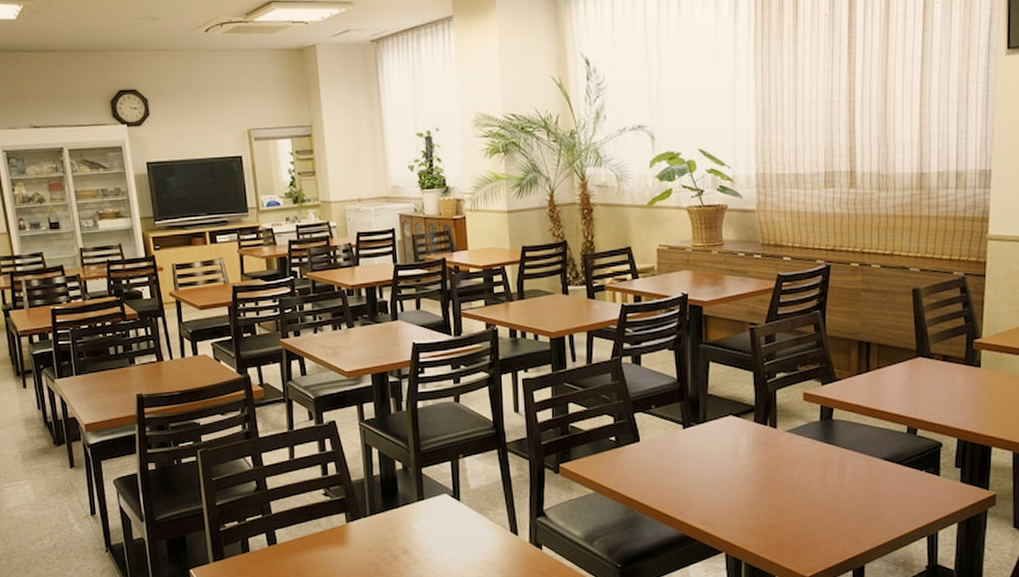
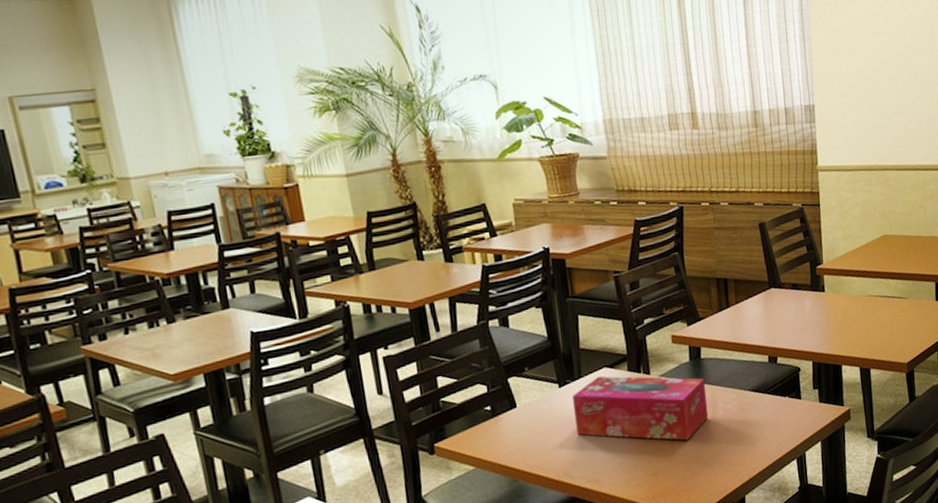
tissue box: none [695,423,834,499] -> present [572,376,709,441]

